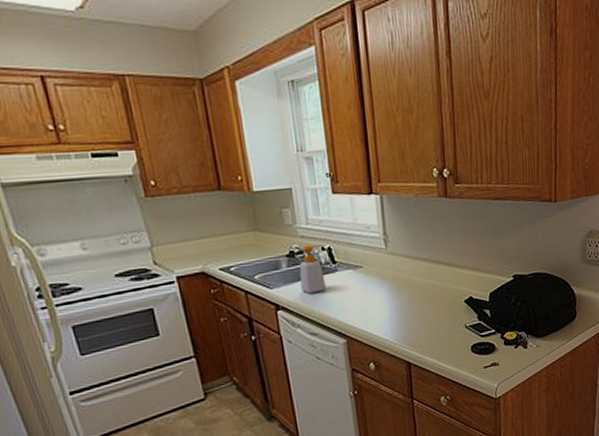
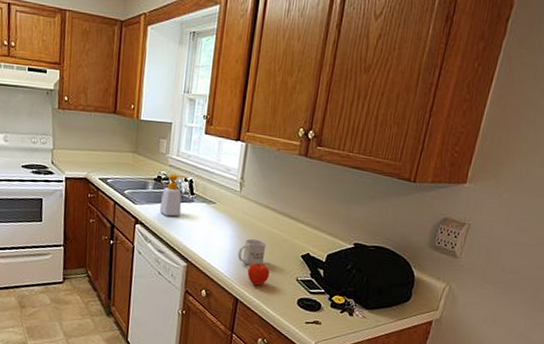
mug: none [398,294,428,325] -> present [237,238,267,266]
fruit: none [413,319,437,344] -> present [247,263,270,286]

